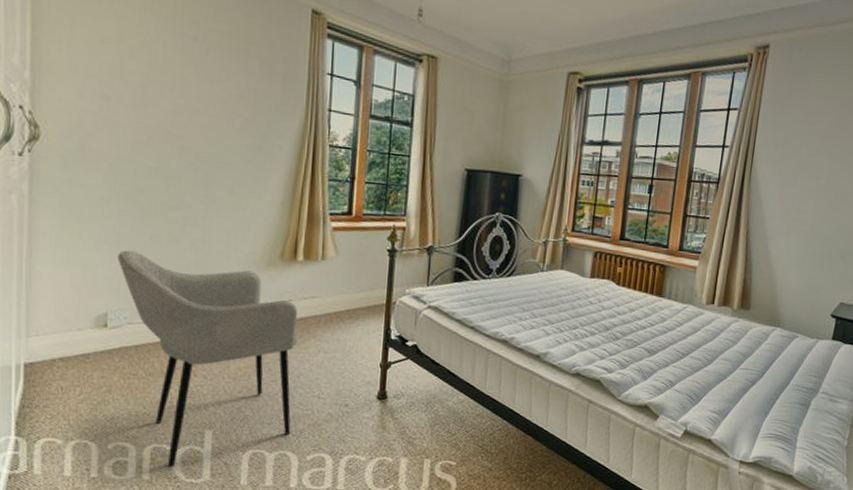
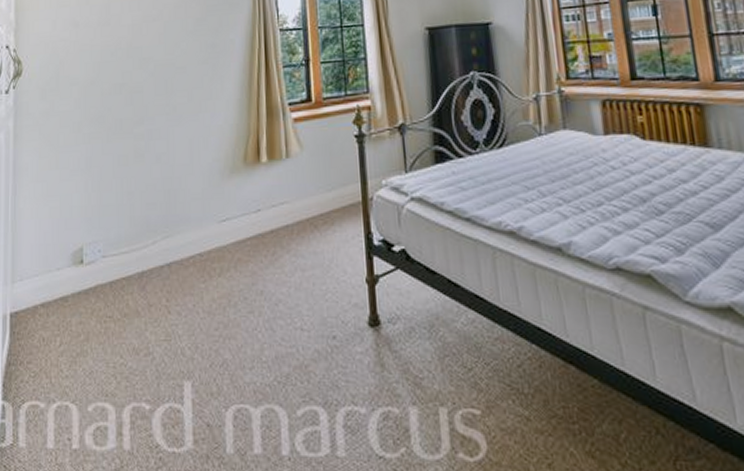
armchair: present [117,250,298,468] -> none [90,175,276,434]

